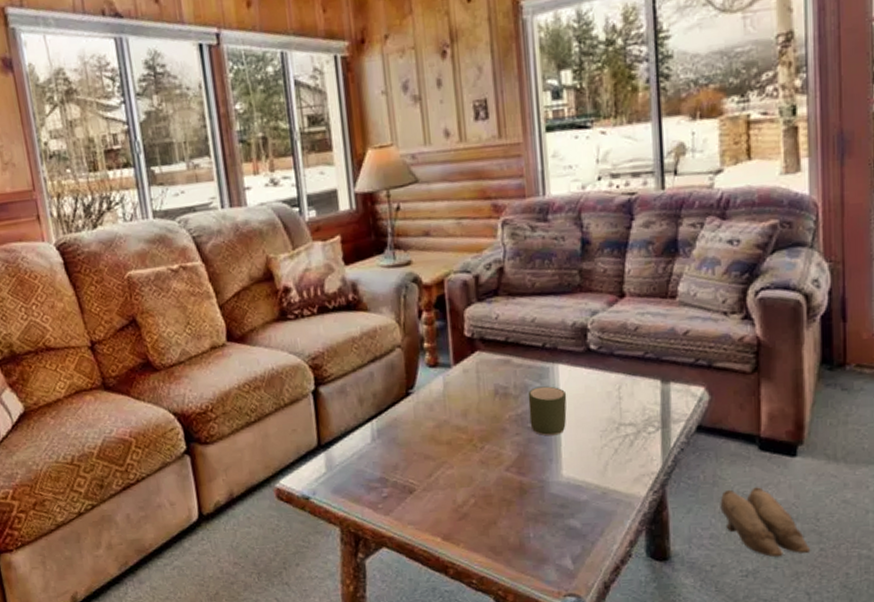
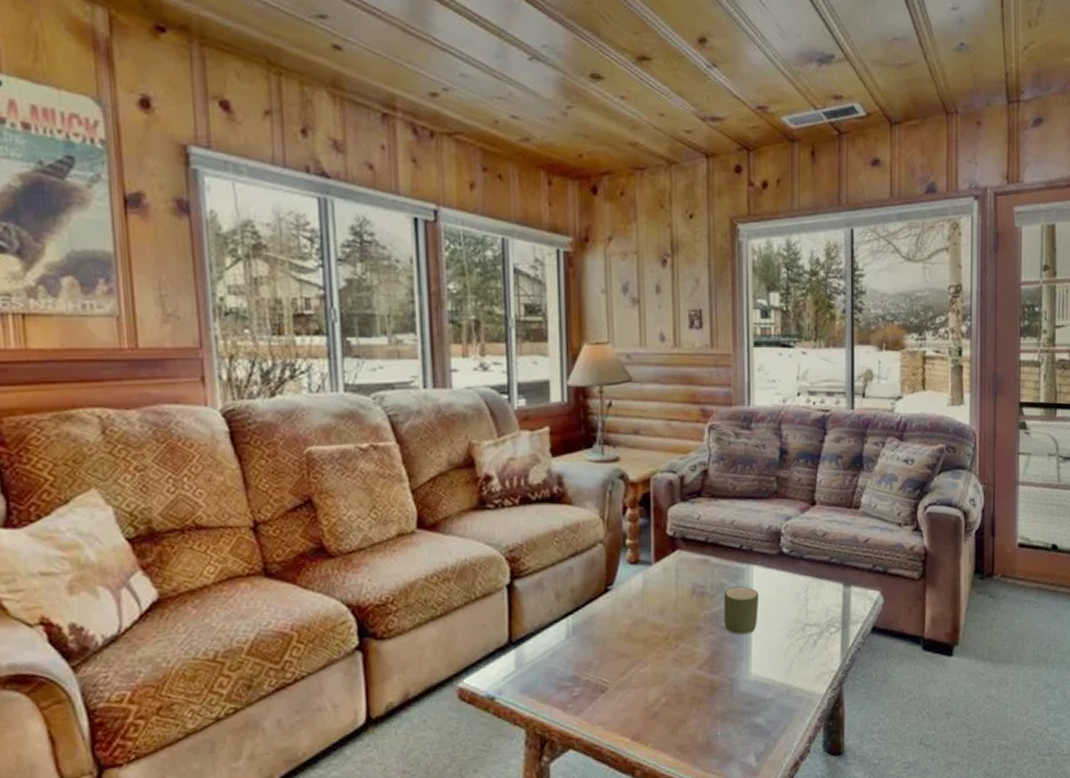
slippers: present [720,487,811,558] -> none [888,684,962,750]

